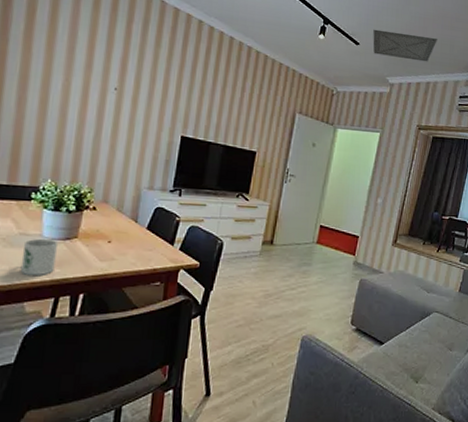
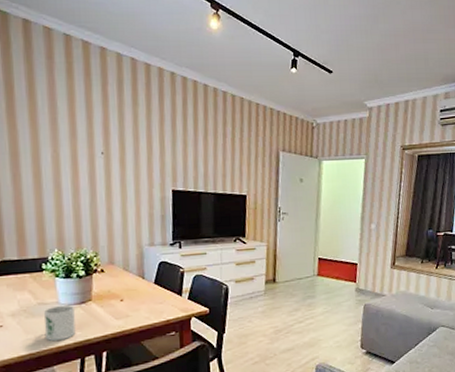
ceiling vent: present [373,29,437,62] -> none [345,53,411,81]

